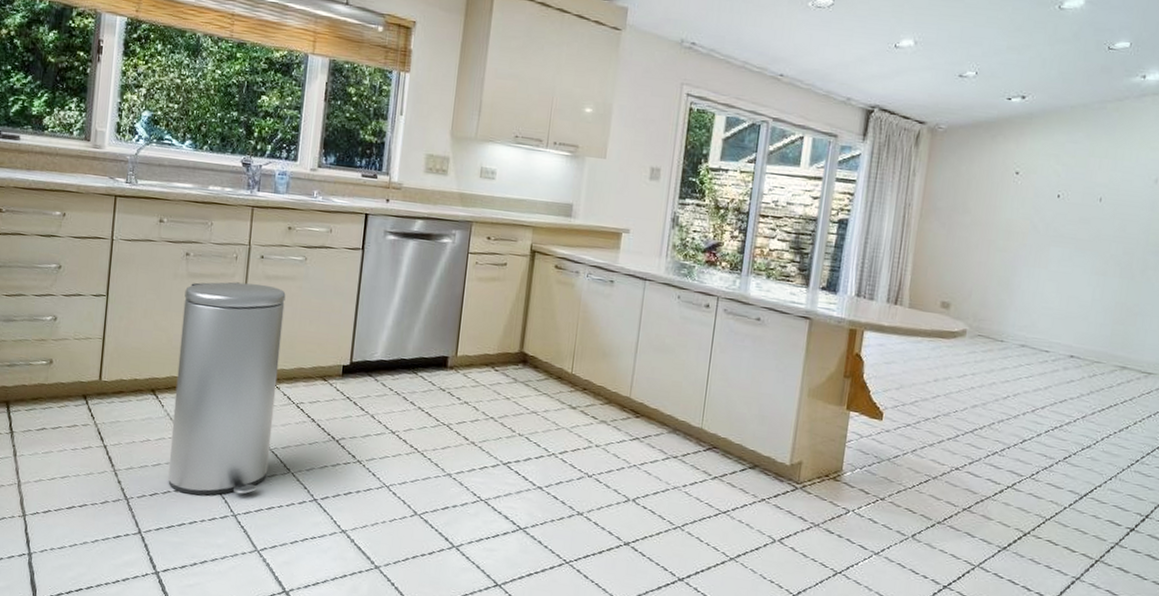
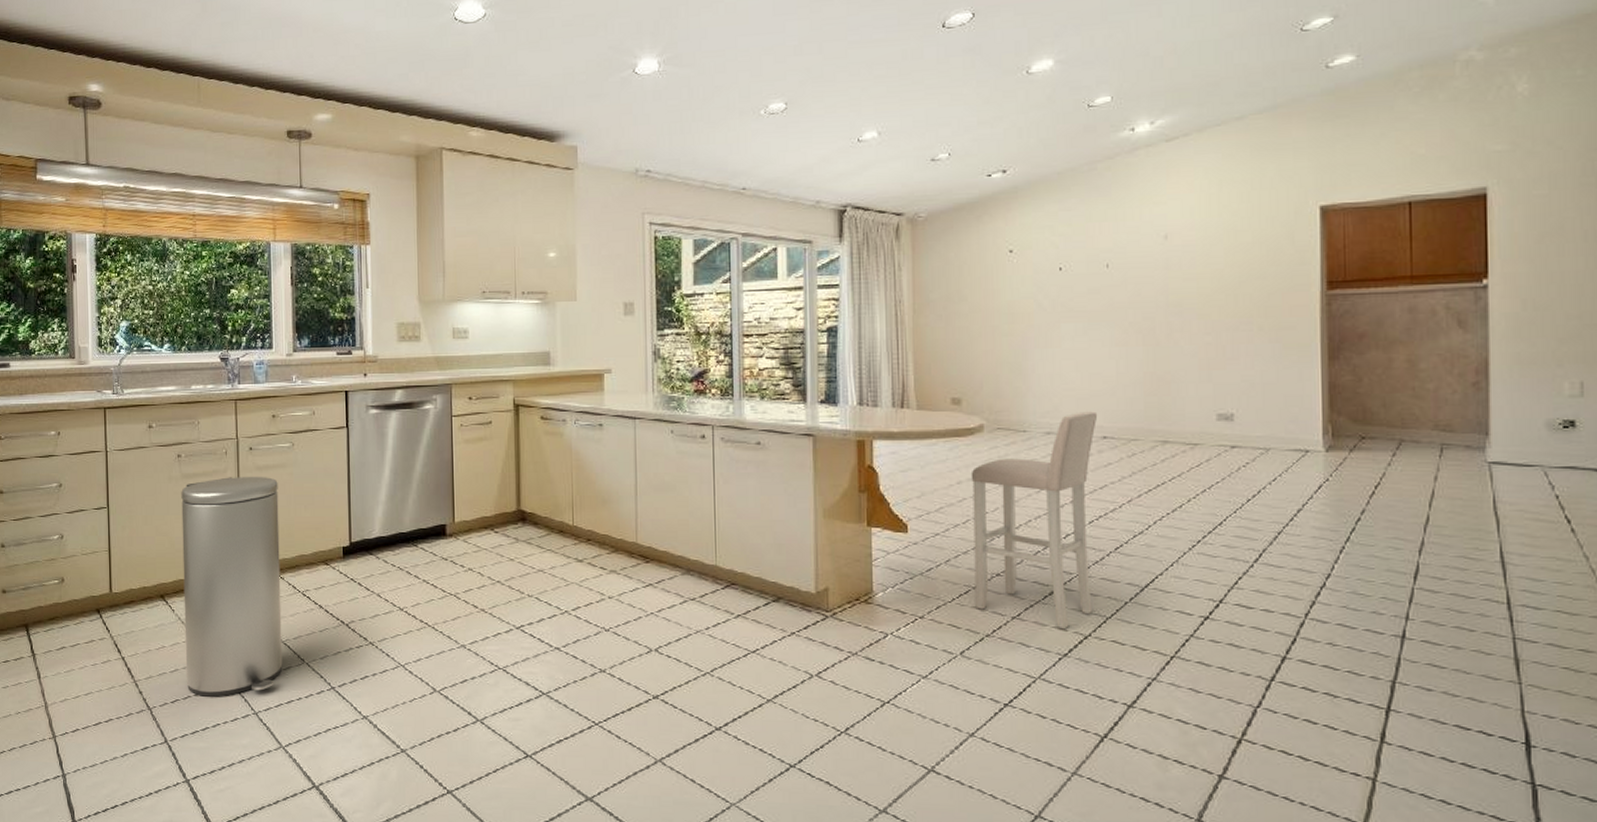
bar stool: none [932,330,1068,526] -> present [971,411,1097,630]

